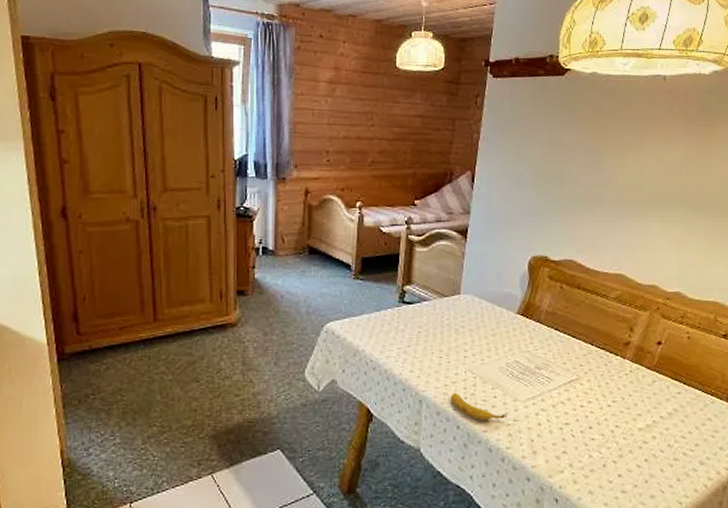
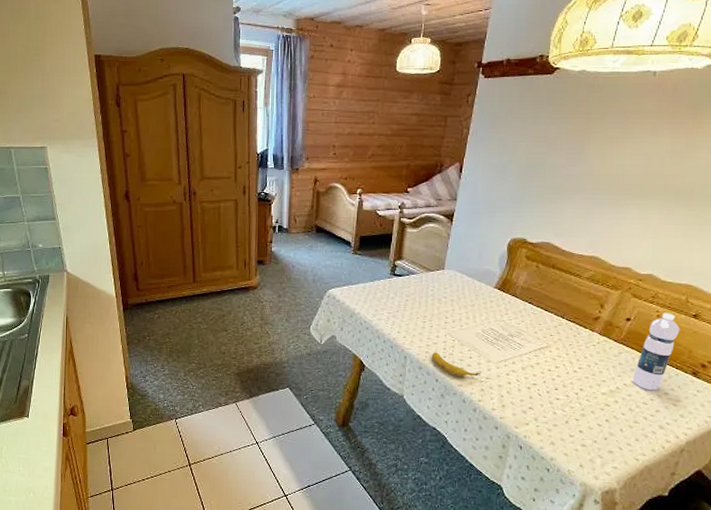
water bottle: none [669,333,712,421] -> present [633,312,680,390]

